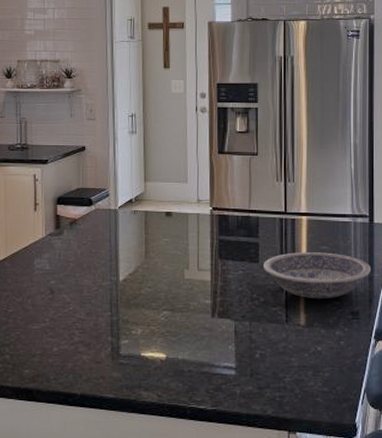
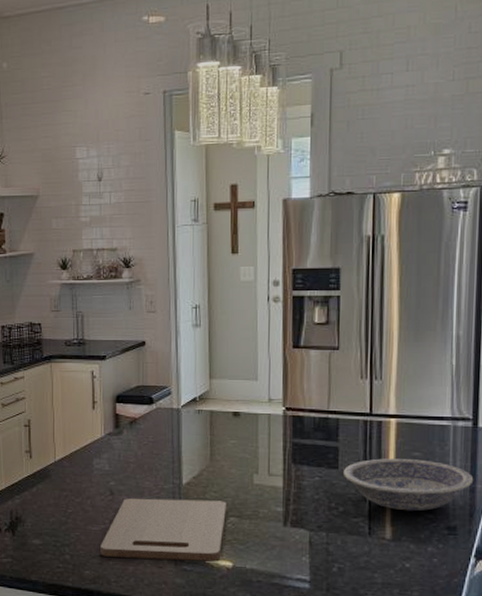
cutting board: none [40,295,161,354] -> present [100,498,227,562]

